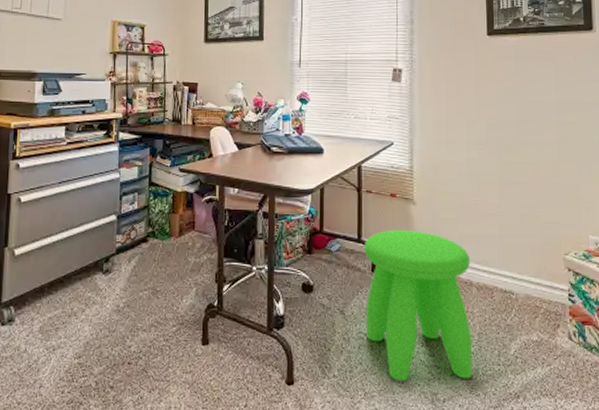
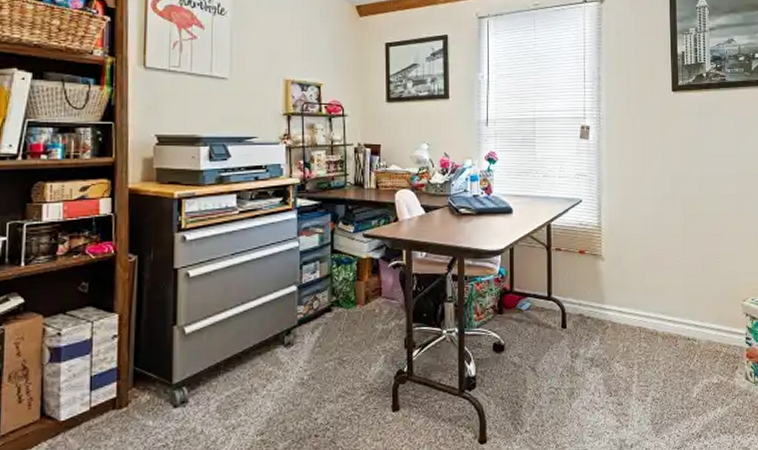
stool: present [364,230,473,381] -> none [554,285,658,431]

